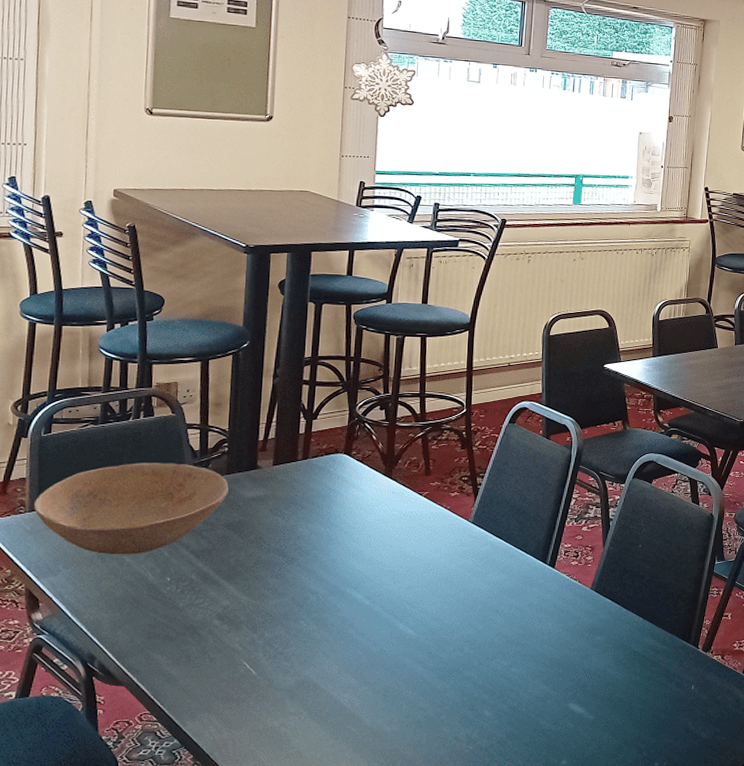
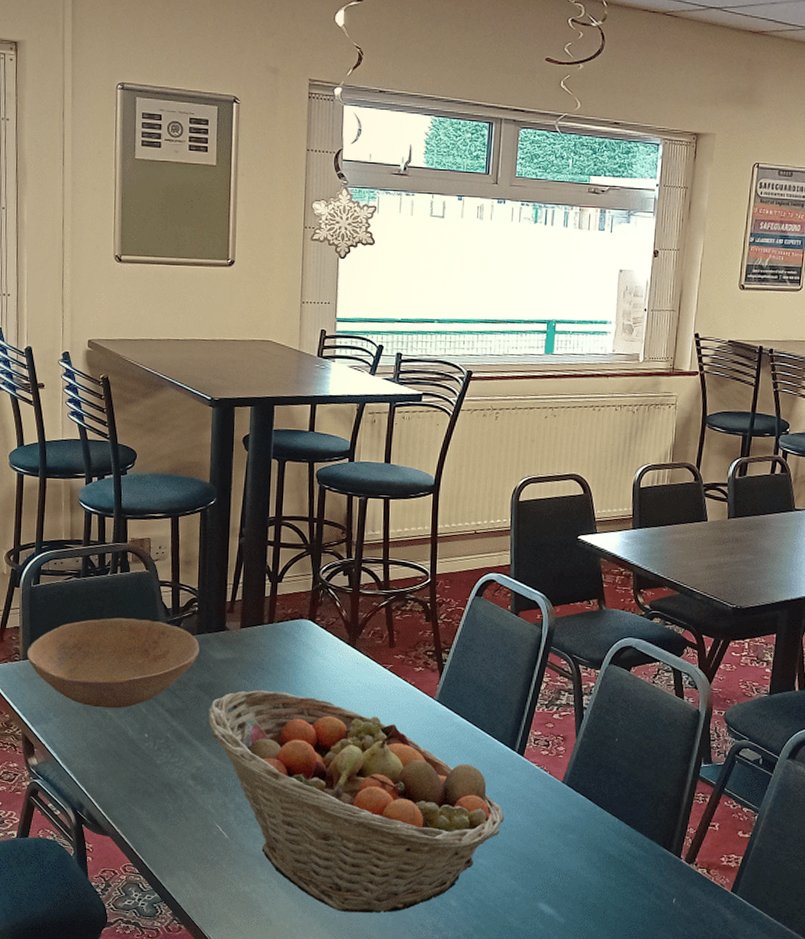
fruit basket: none [236,524,537,735] -> present [208,689,505,913]

